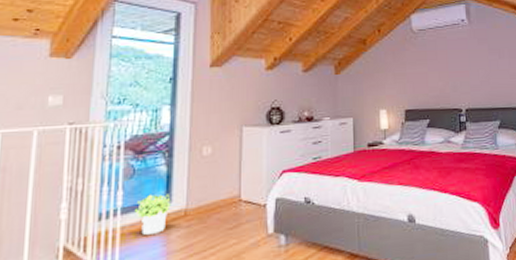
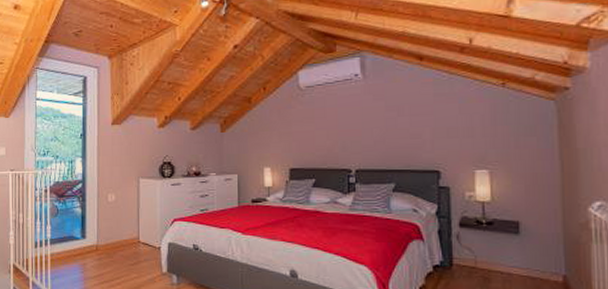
potted plant: present [134,194,171,235] -> none [59,230,86,262]

